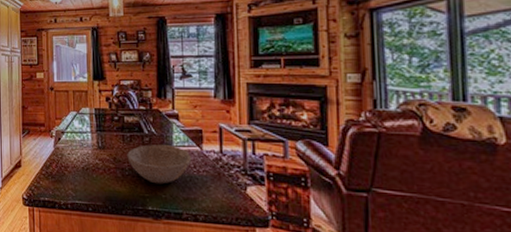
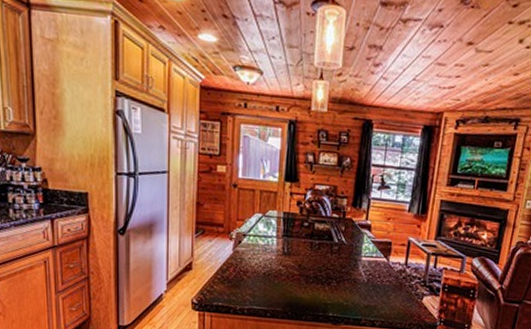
bowl: present [127,145,192,184] -> none [313,253,378,292]

